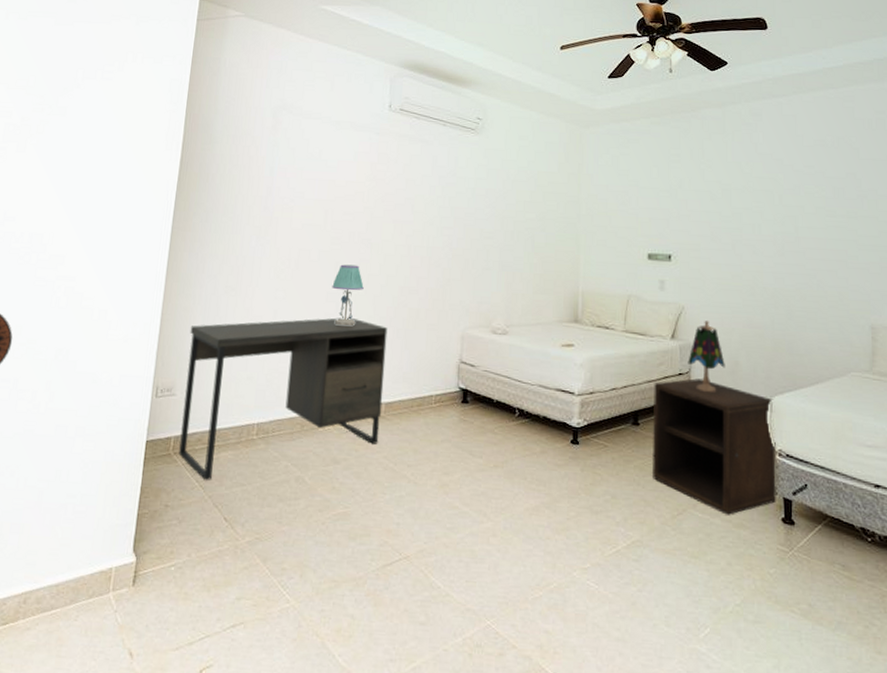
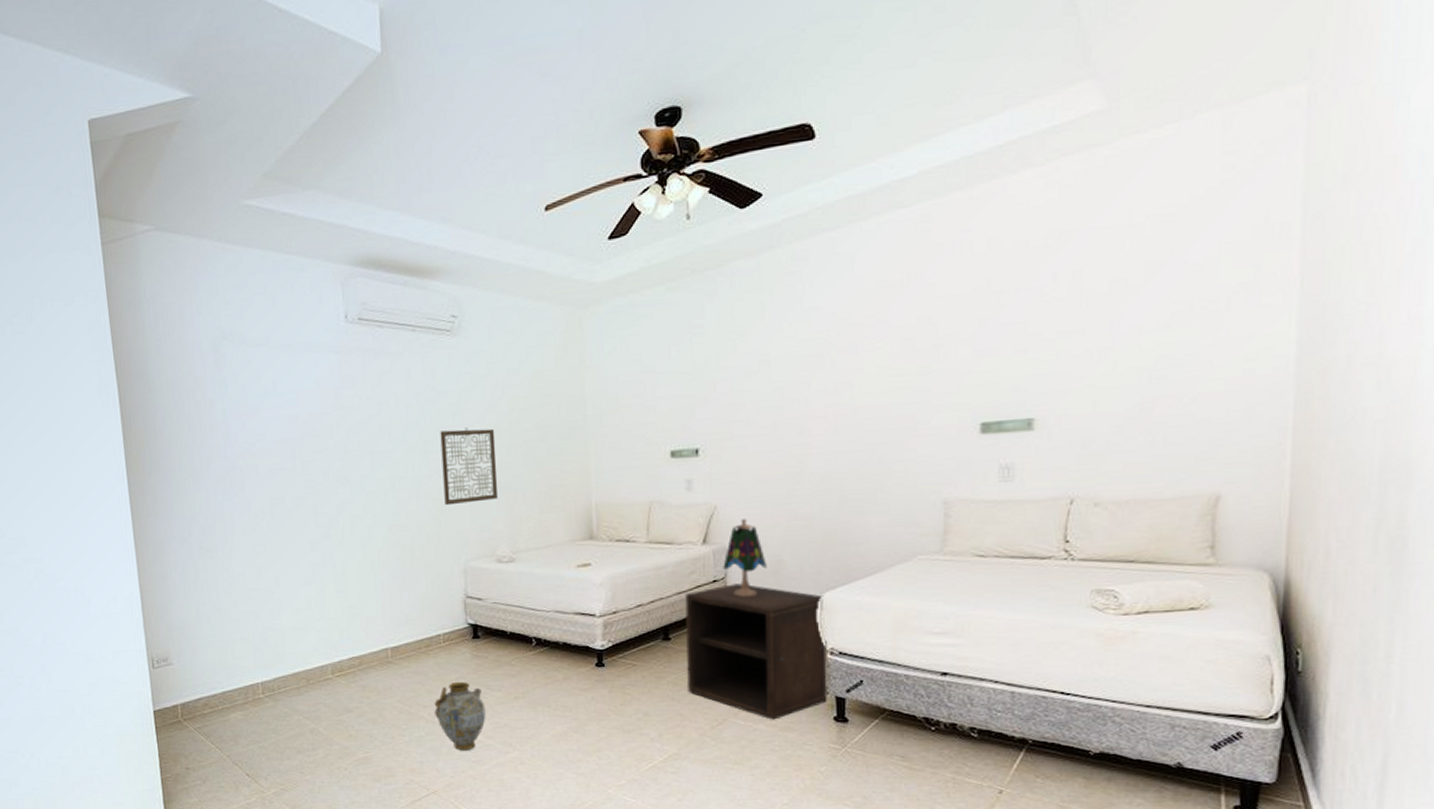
desk: present [179,317,388,481] -> none [172,564,389,742]
table lamp: present [332,264,364,326] -> none [314,507,349,575]
ceramic jug: none [417,443,466,516] -> present [434,681,486,751]
wall art: none [452,210,502,276] -> present [440,427,497,506]

